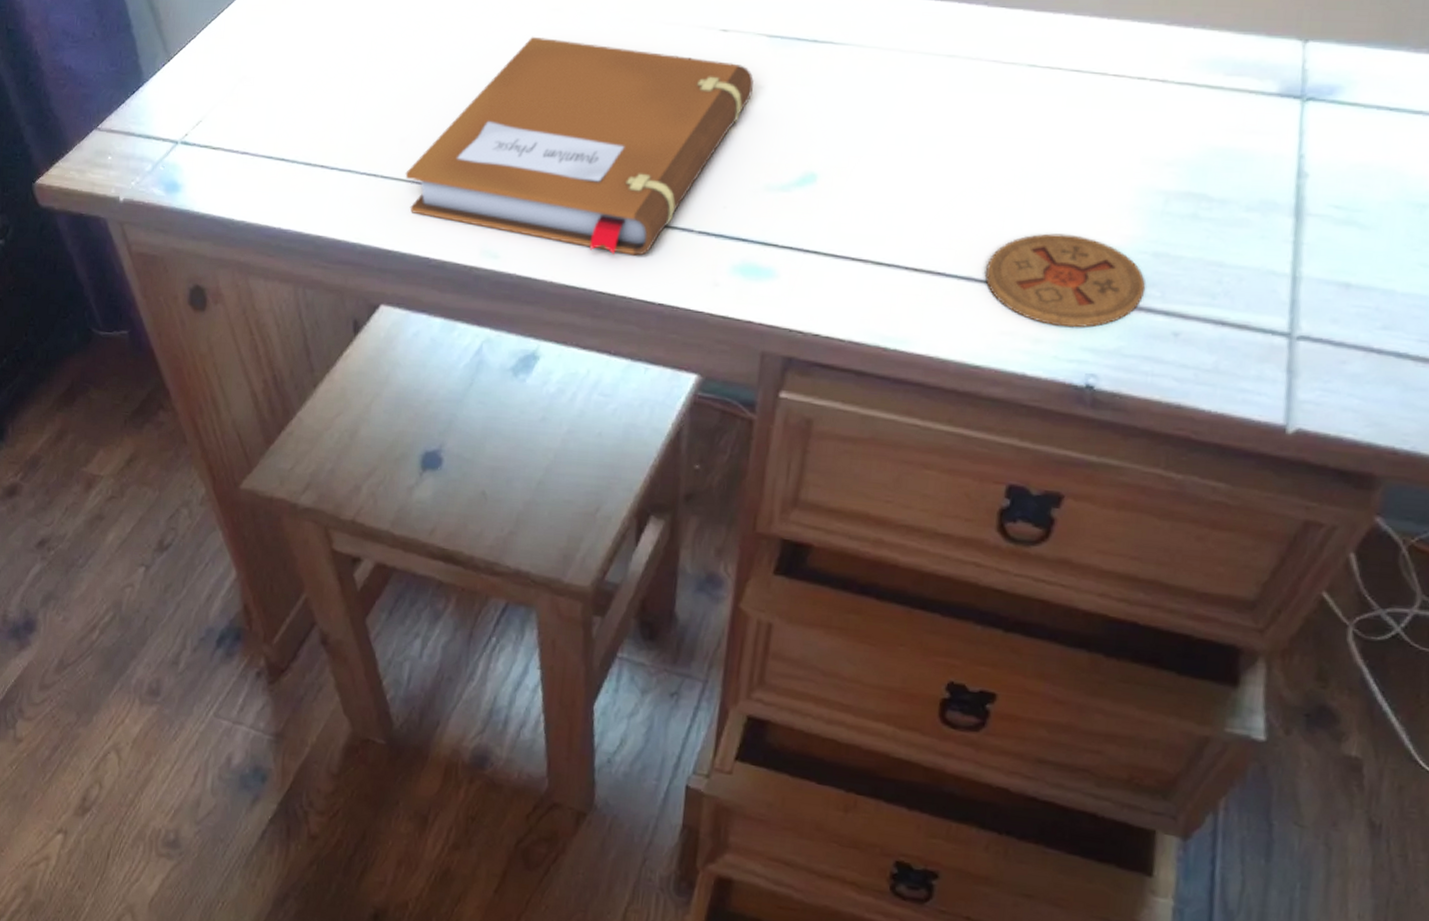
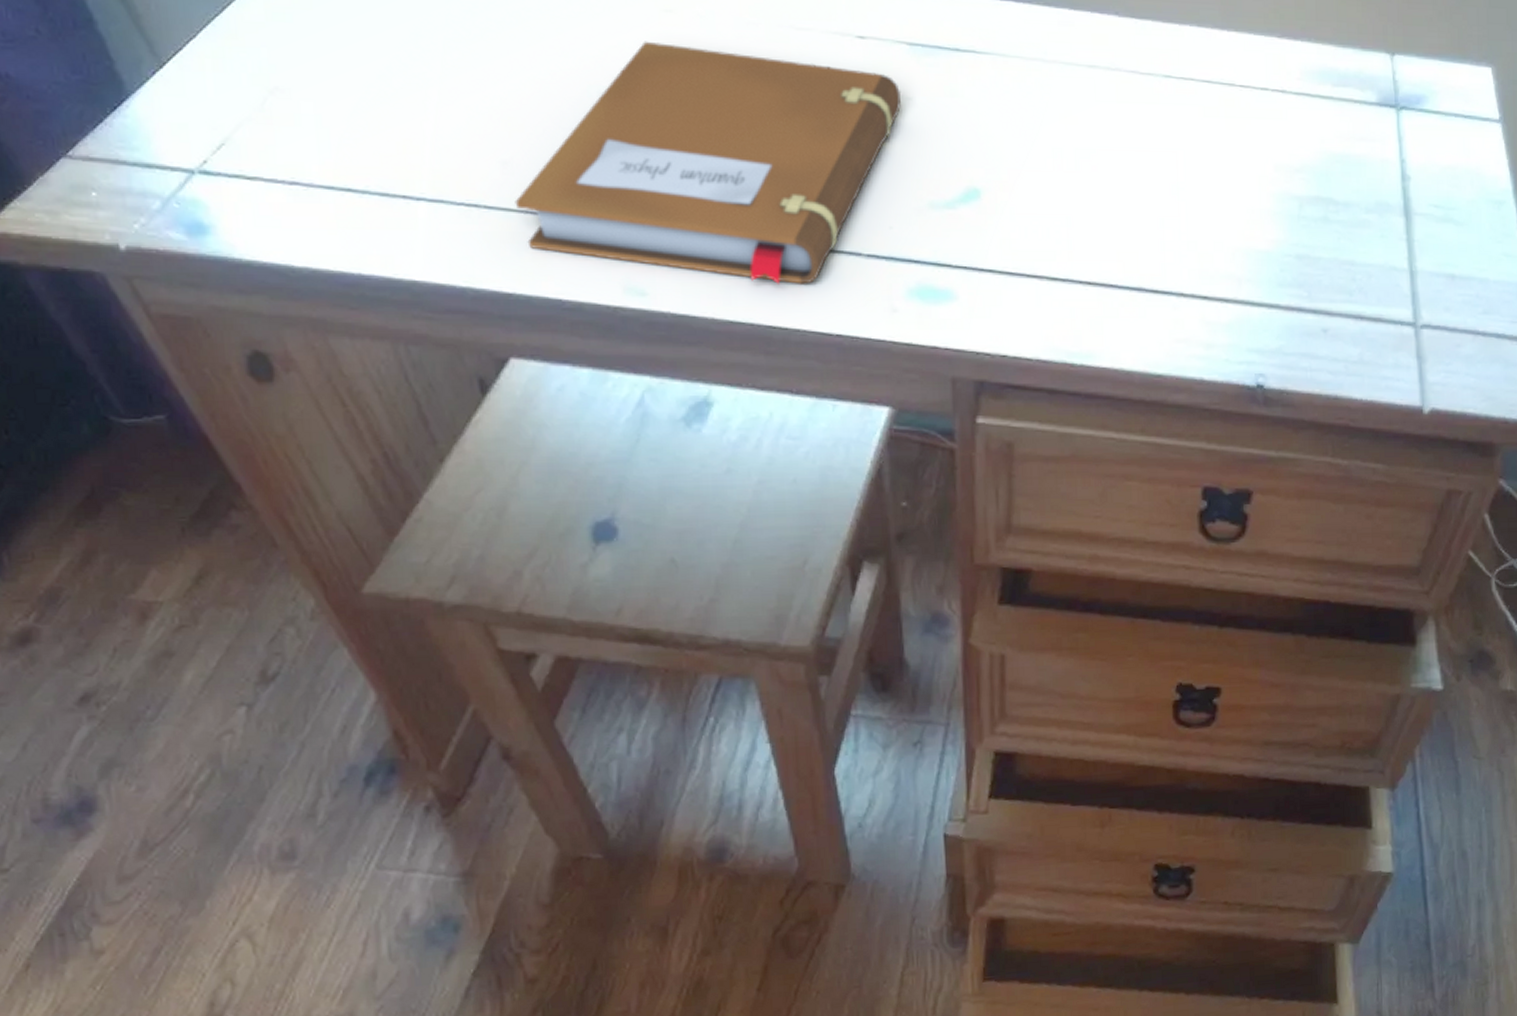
coaster: present [984,233,1146,328] -> none [1153,241,1295,331]

